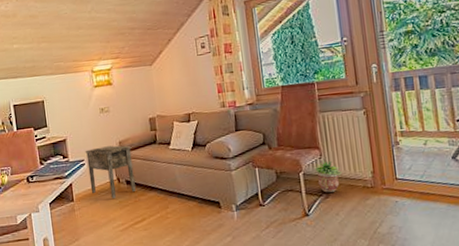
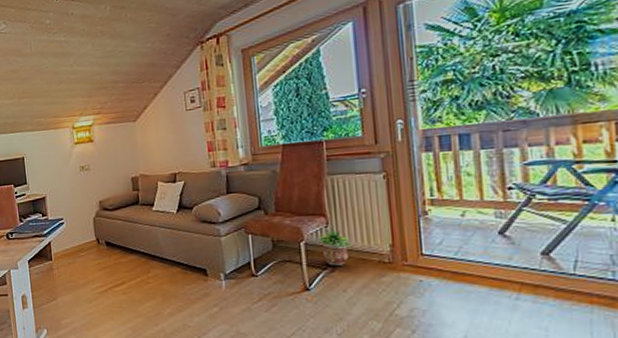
side table: present [85,145,136,199] -> none [64,205,116,259]

